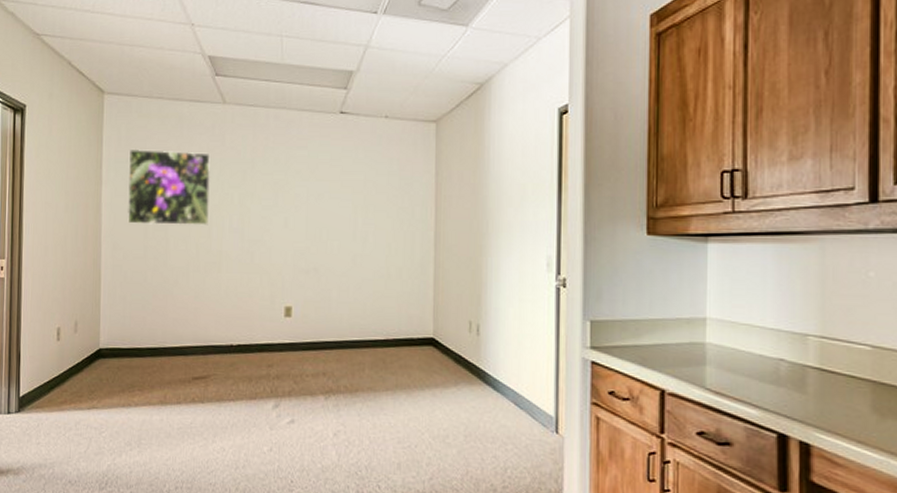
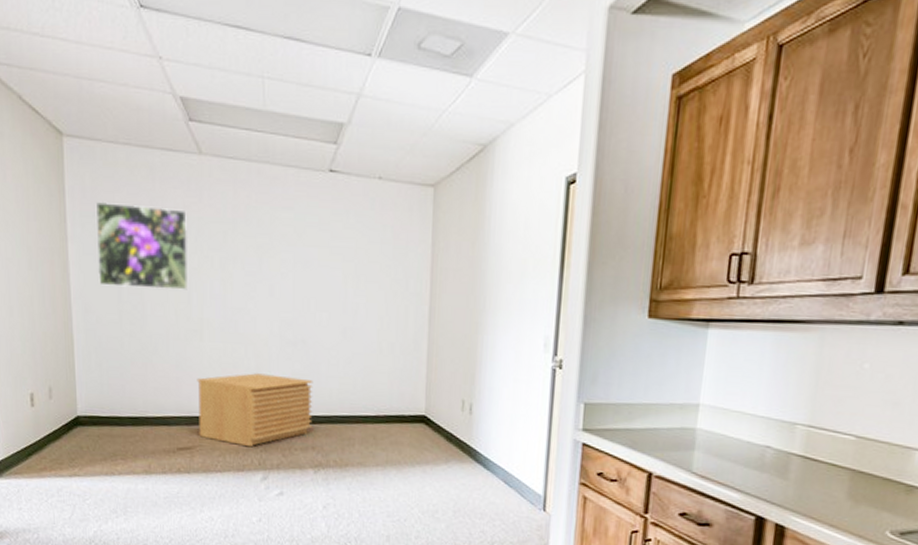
storage cabinet: none [214,301,325,375] -> present [197,373,313,447]

